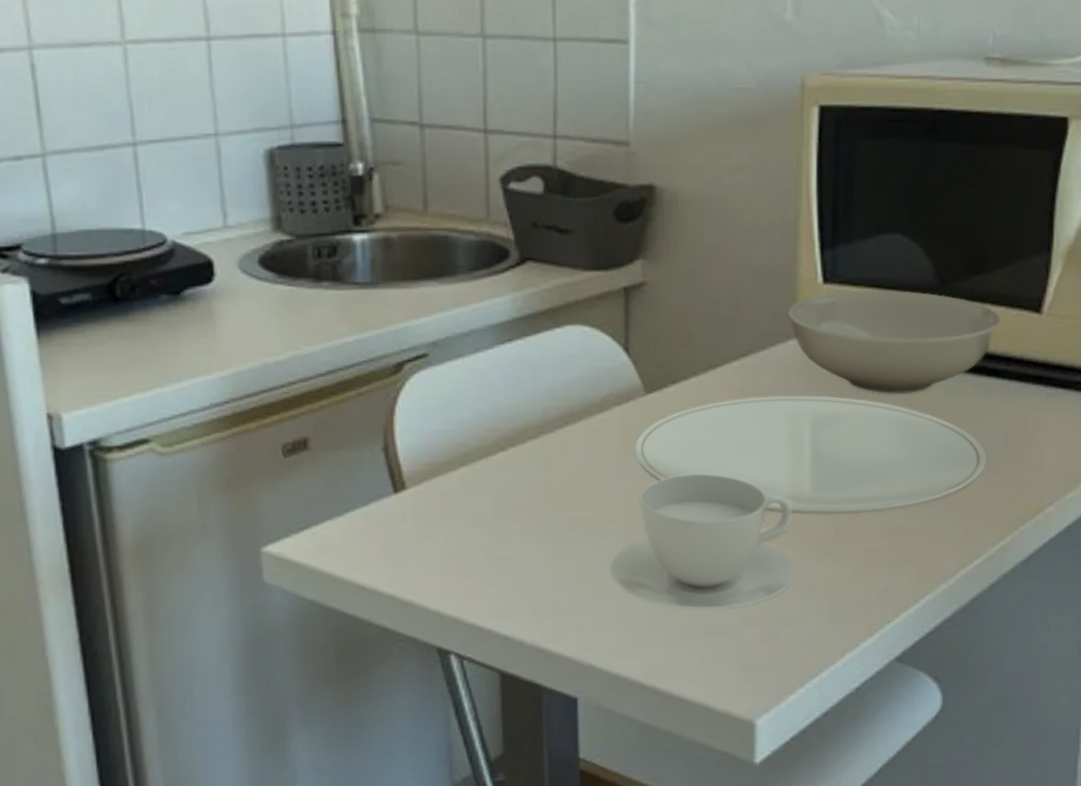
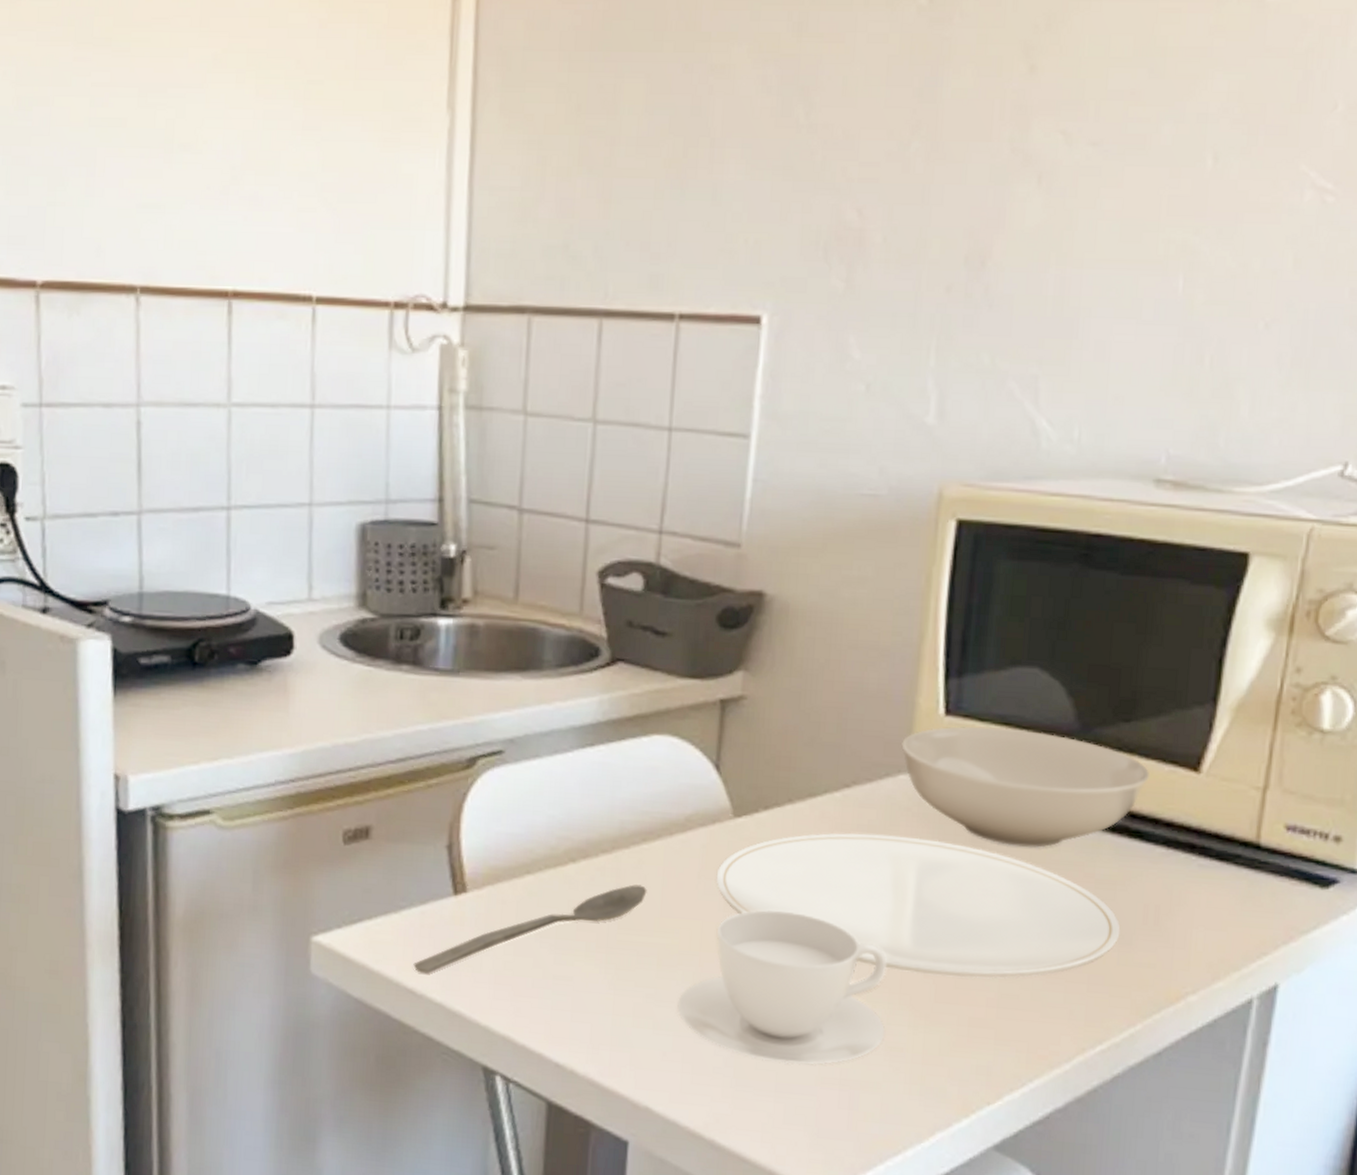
spoon: none [362,465,573,570] -> present [413,884,647,974]

